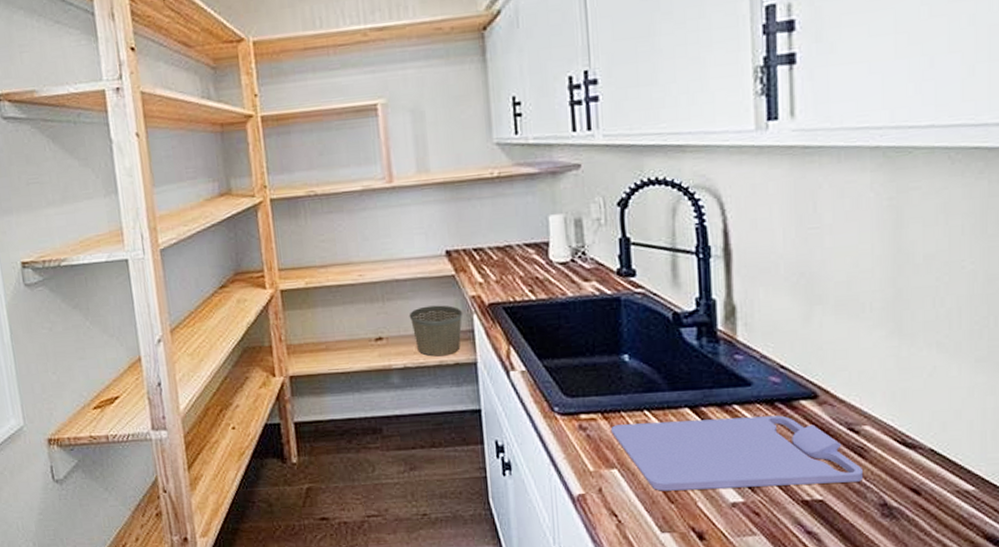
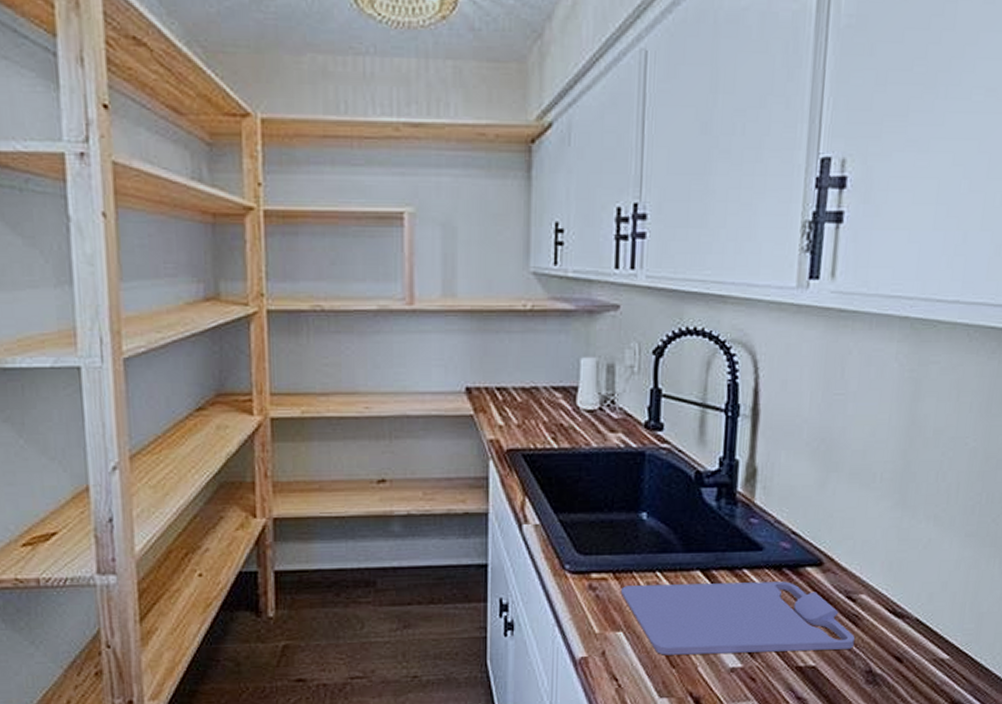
basket: present [409,305,463,357] -> none [418,447,479,504]

